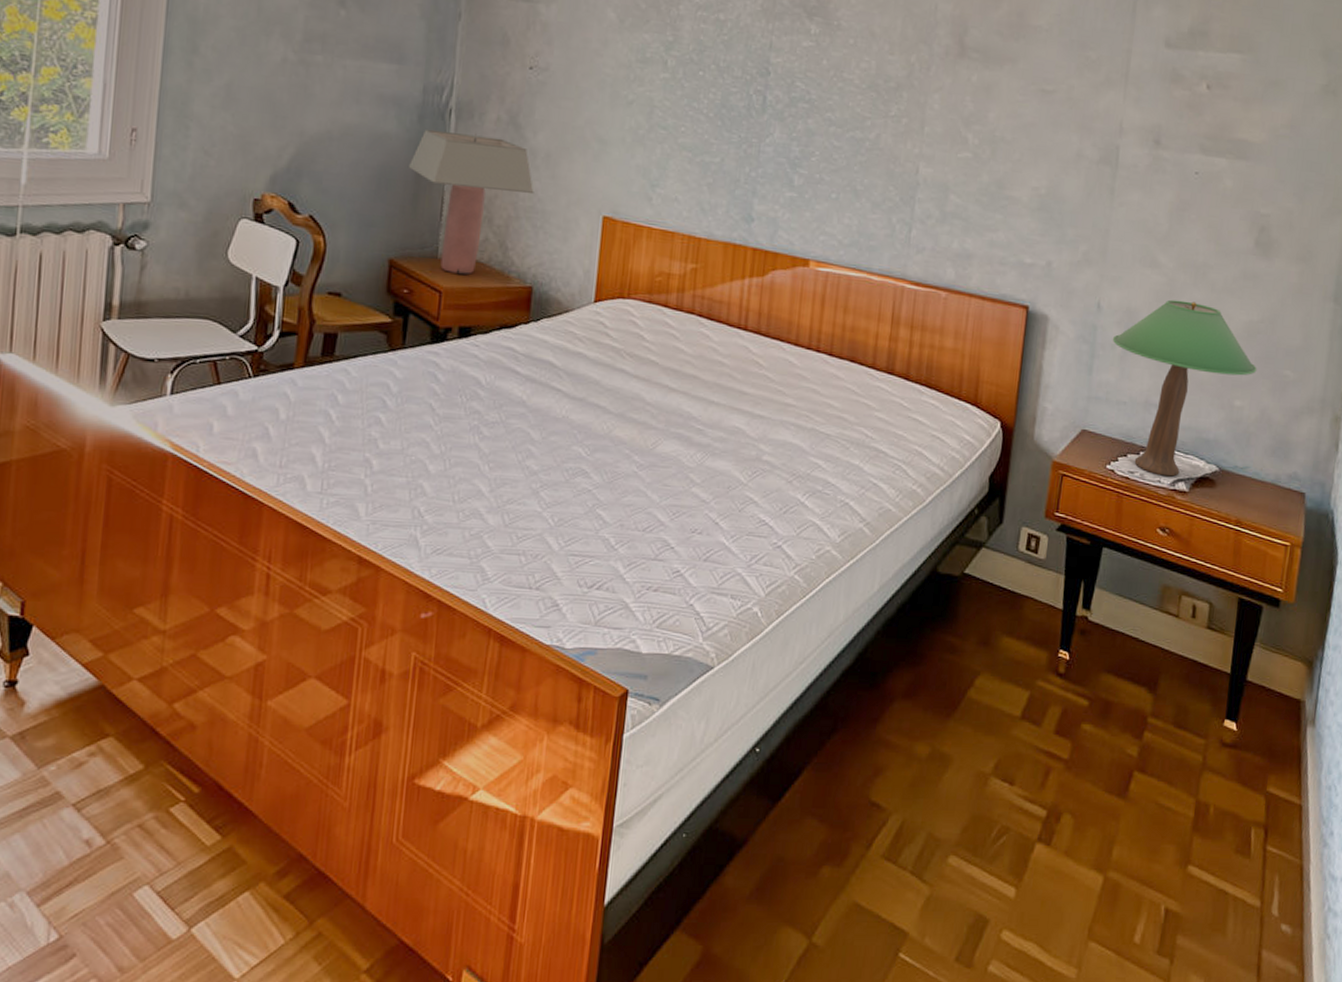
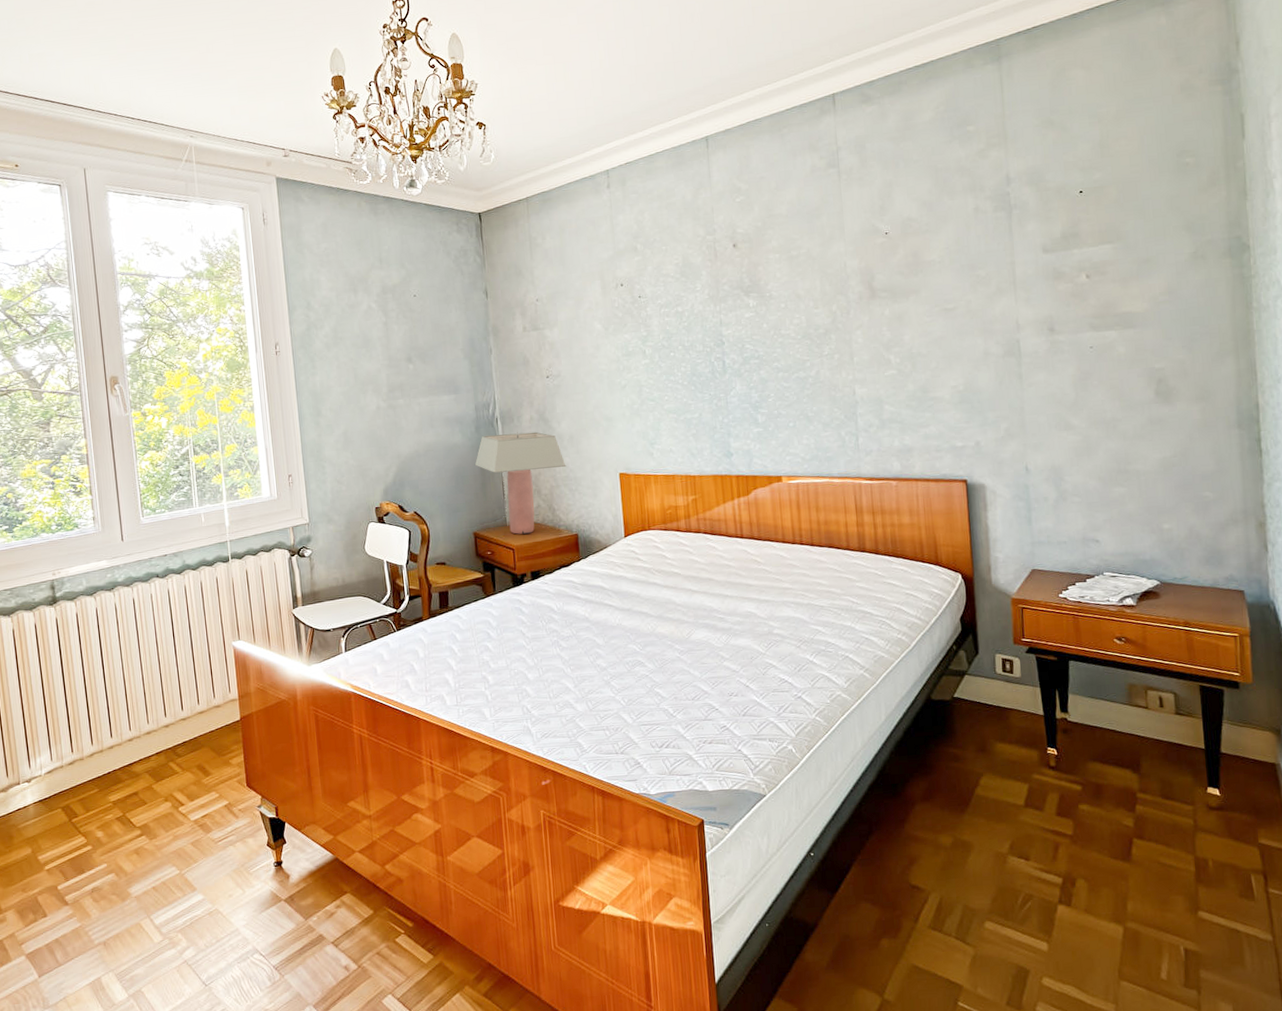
table lamp: present [1112,299,1257,477] -> none [1043,451,1179,596]

